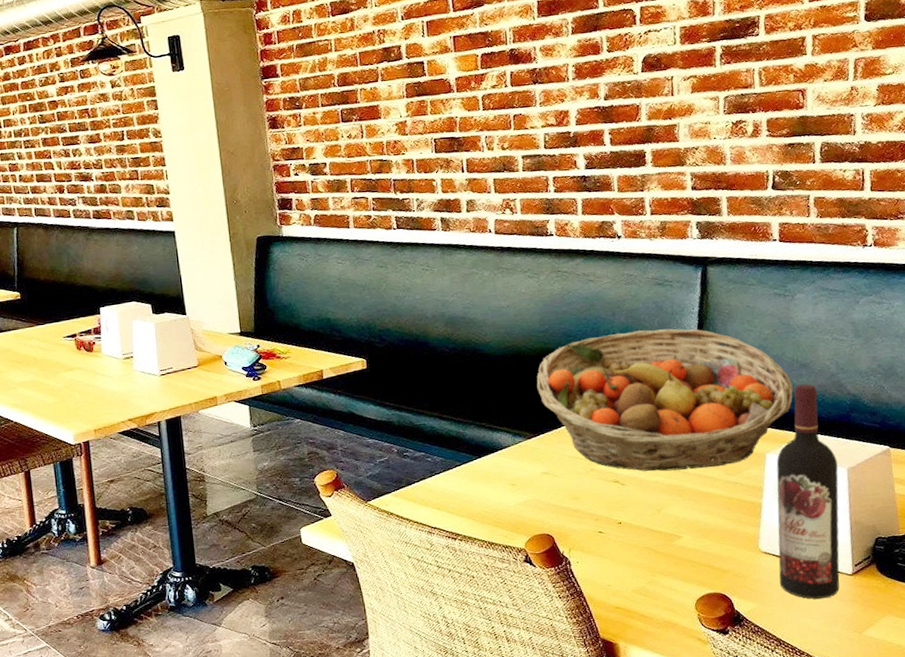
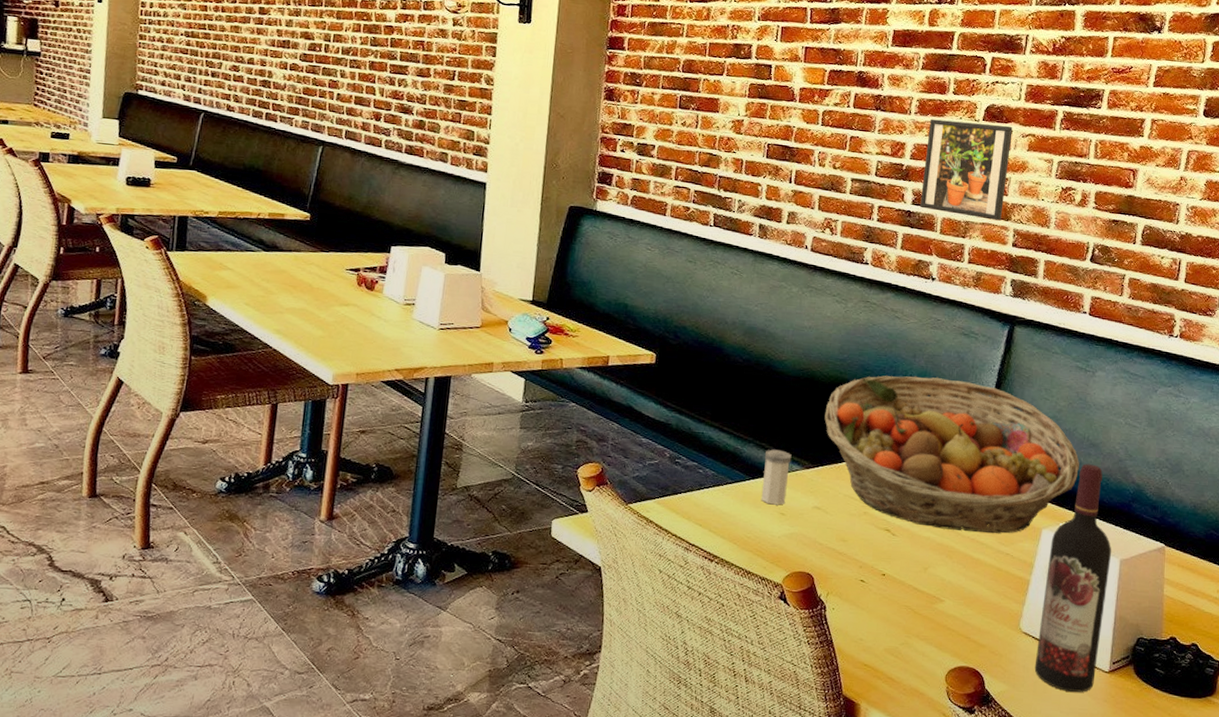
salt shaker: none [486,426,515,478] -> present [761,449,792,505]
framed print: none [589,72,677,171] -> present [920,119,1013,221]

